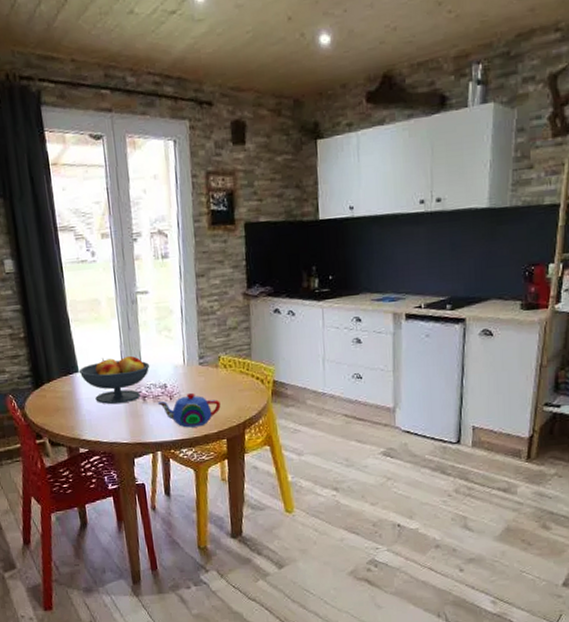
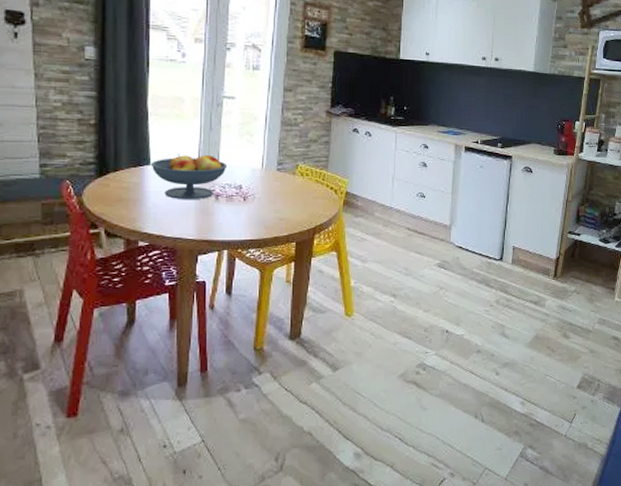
teapot: present [157,392,221,428] -> none [230,195,294,229]

